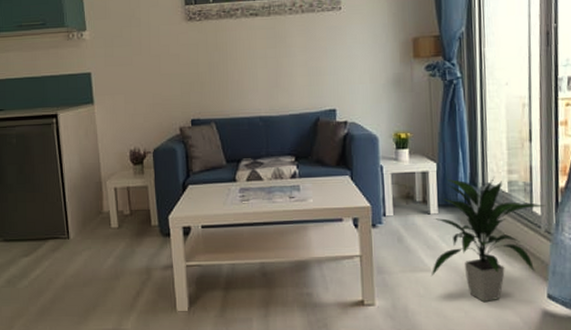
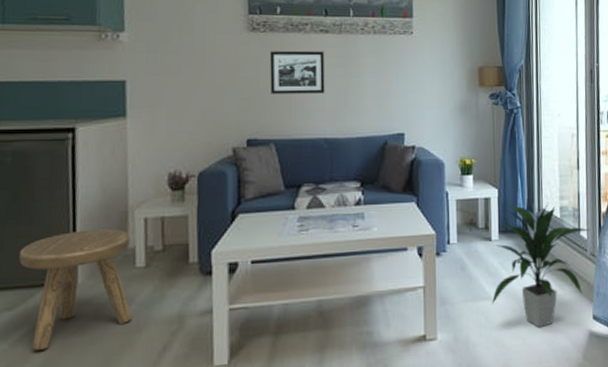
stool: none [29,196,111,288] -> present [19,229,132,350]
picture frame: none [206,34,258,78] -> present [270,50,325,94]

